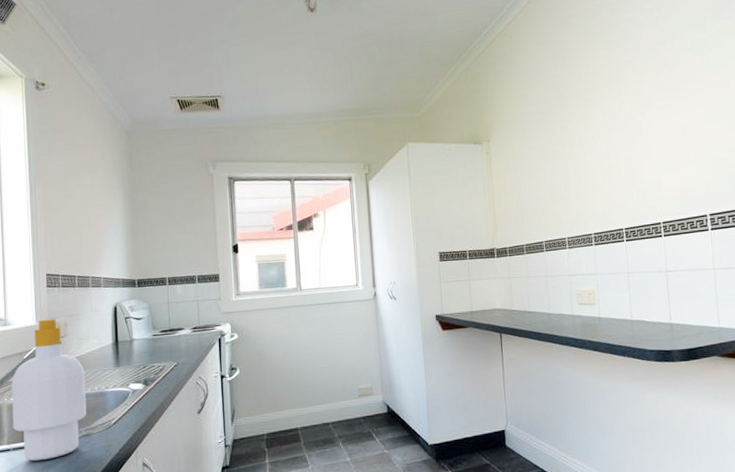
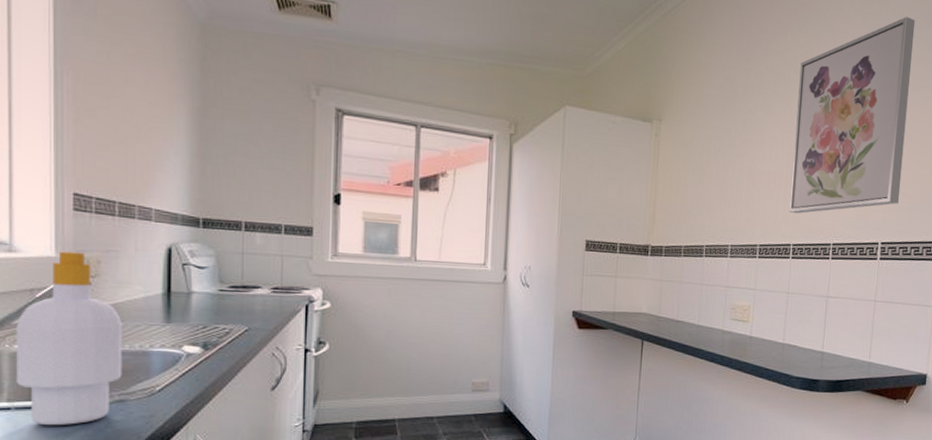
wall art: none [605,12,720,201] -> present [789,16,915,214]

